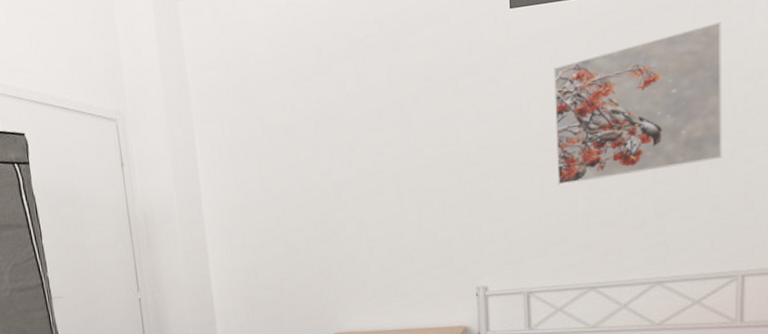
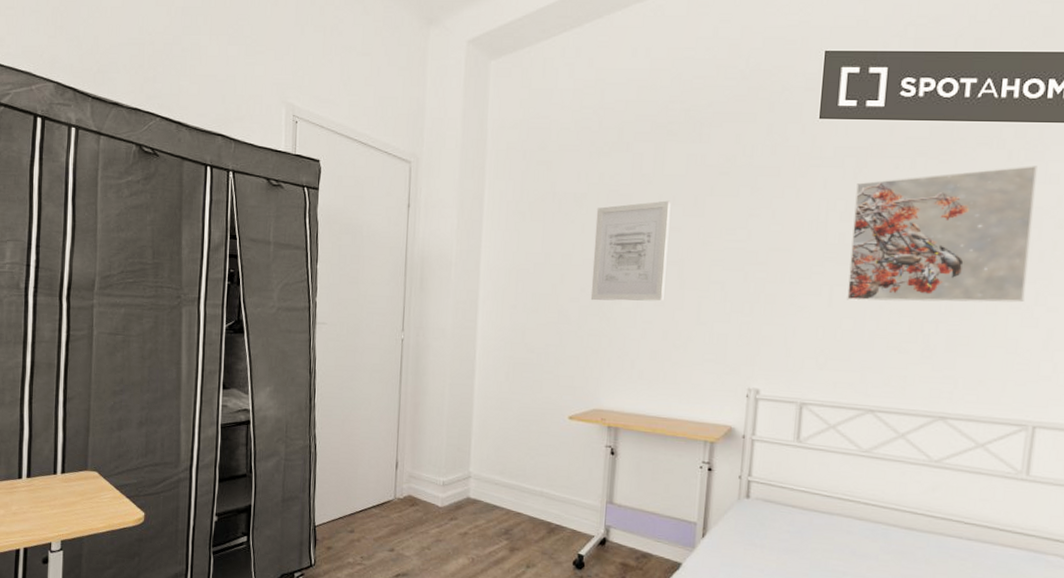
wall art: none [307,116,385,229] -> present [590,200,671,302]

